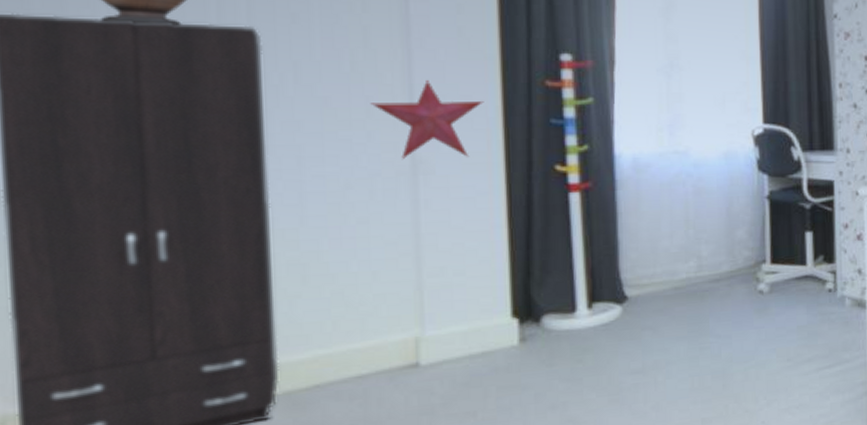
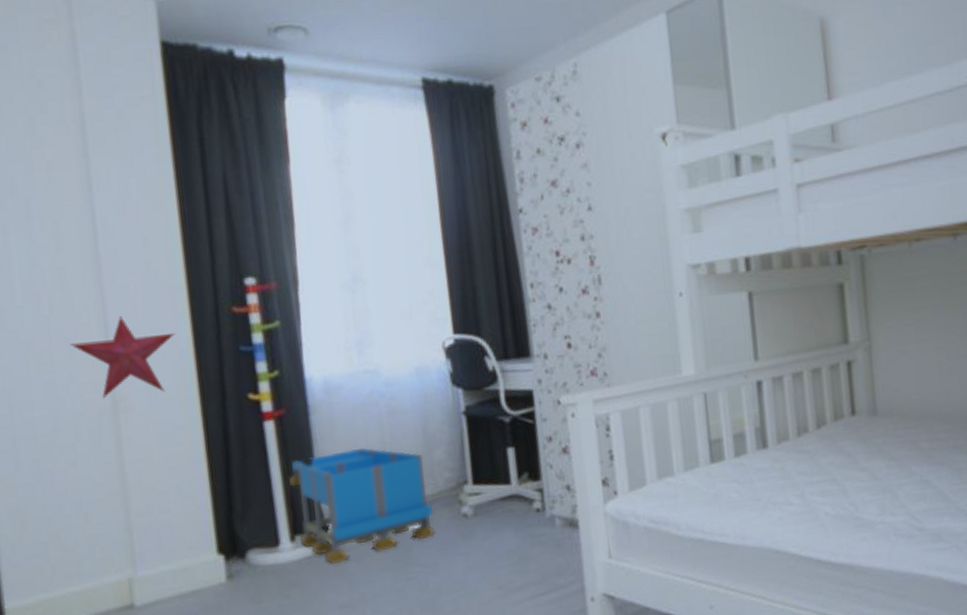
storage bin: none [591,223,731,332] -> present [289,447,434,564]

